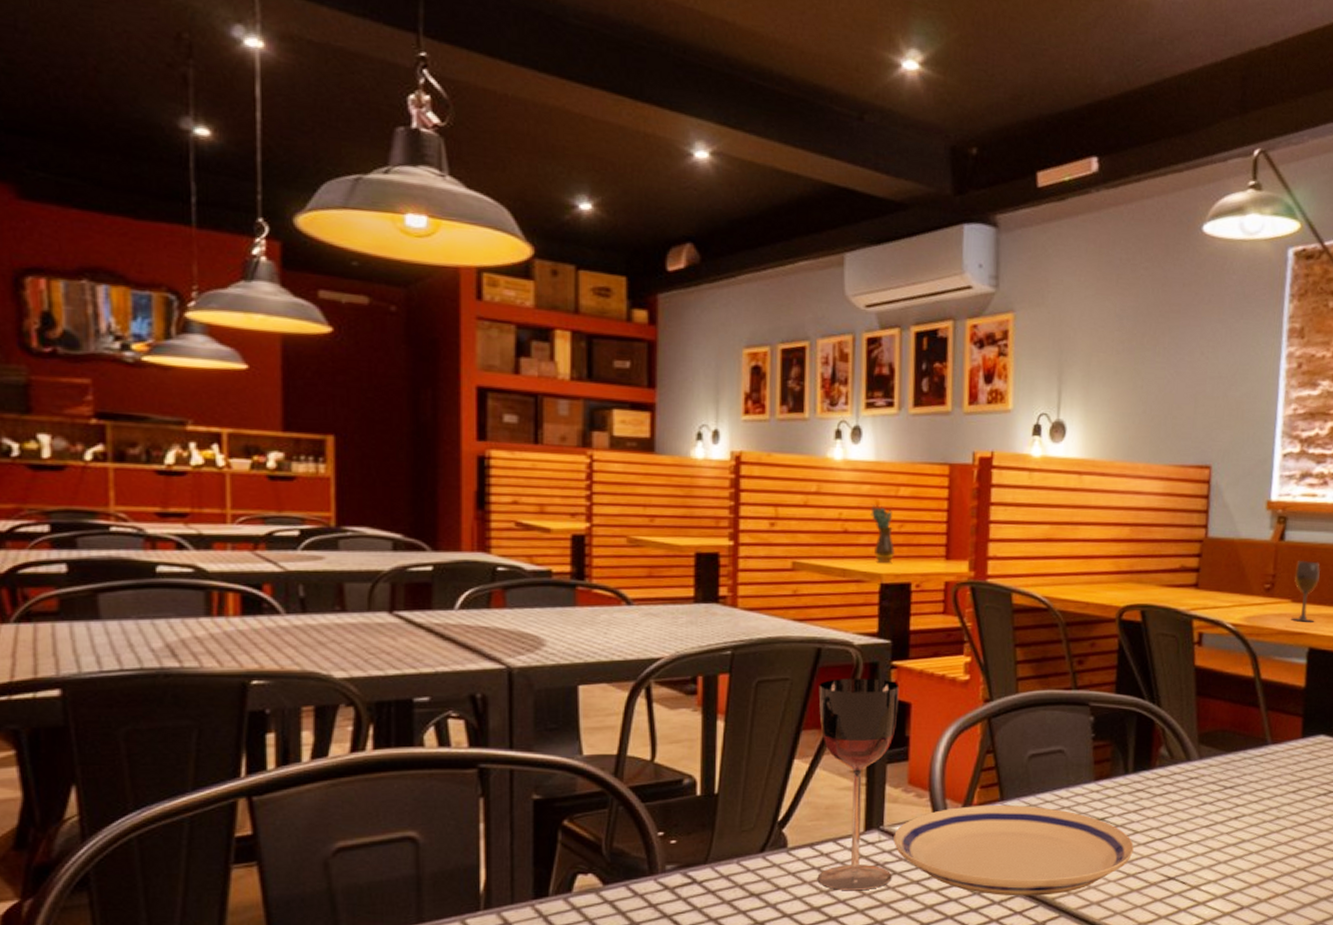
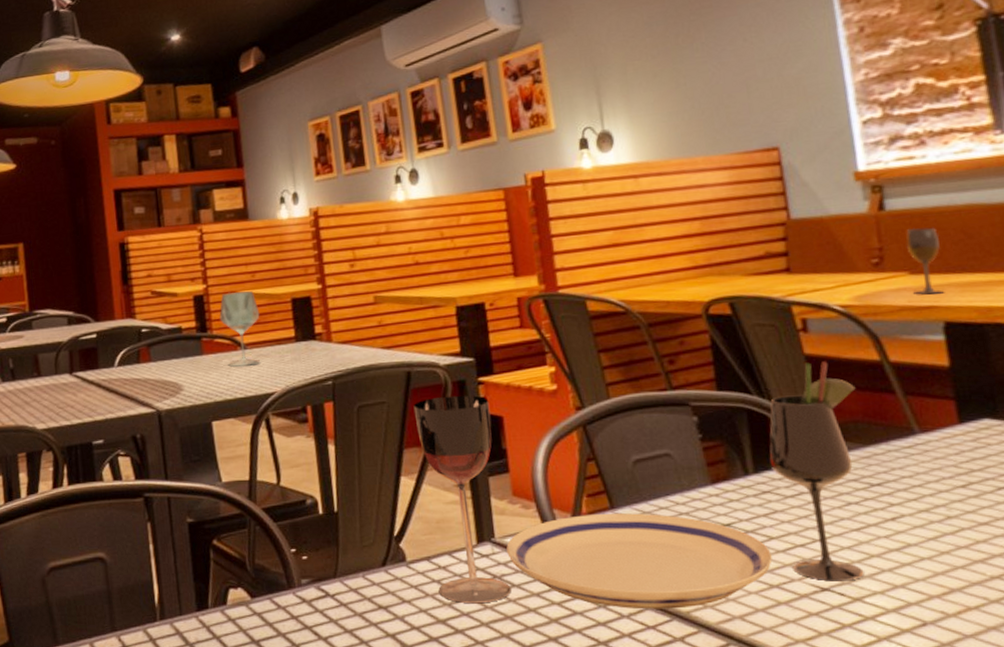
wine glass: none [603,537,655,625] -> present [219,291,260,367]
vase: present [870,505,895,563] -> none [436,236,465,287]
wine glass: none [1147,673,1230,872] -> present [768,361,864,582]

